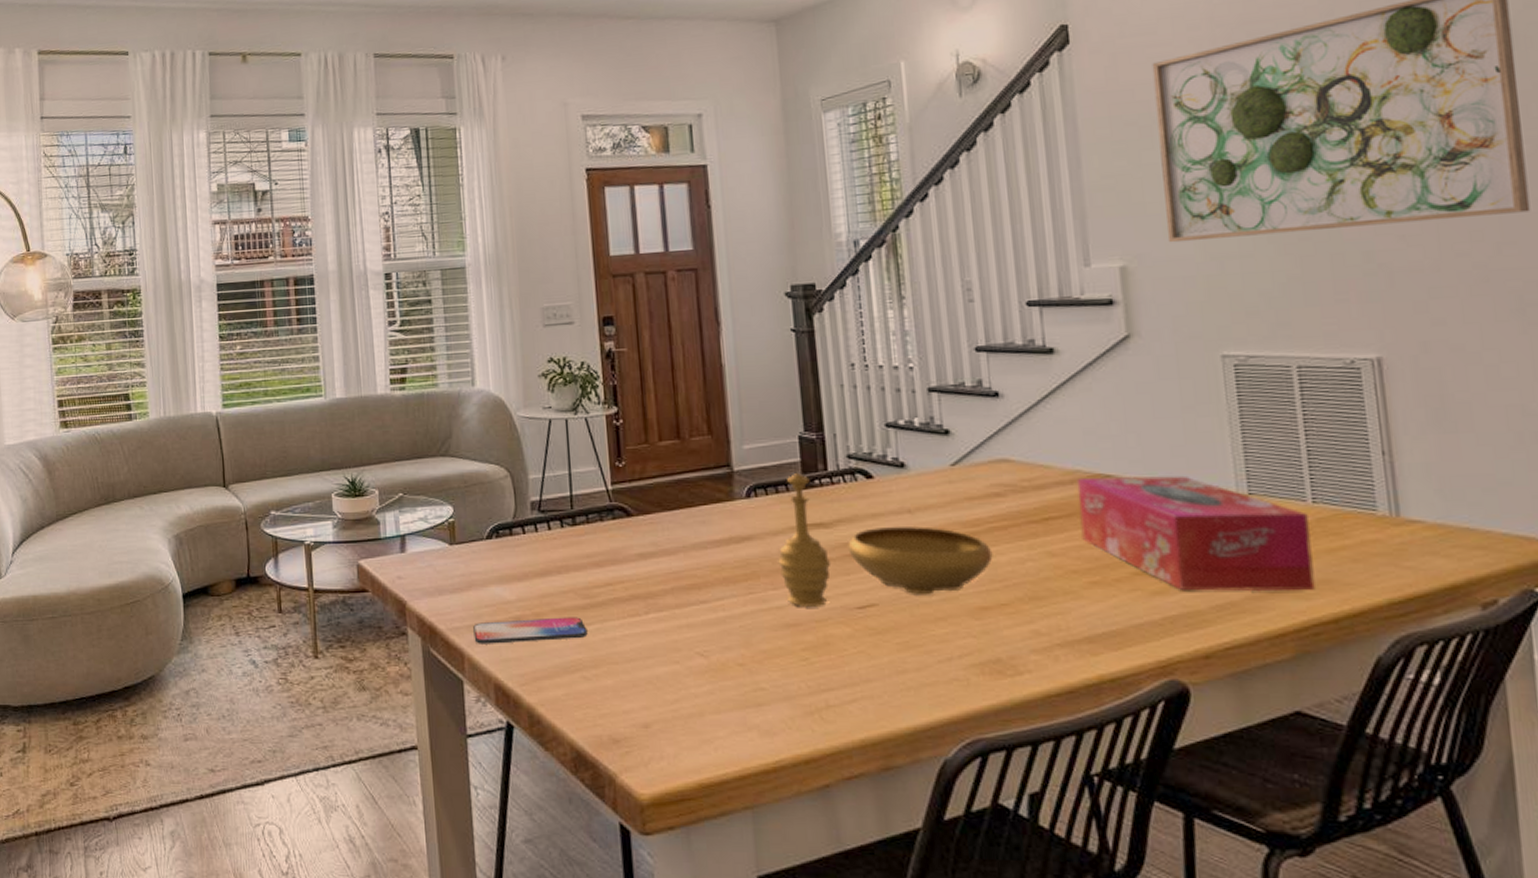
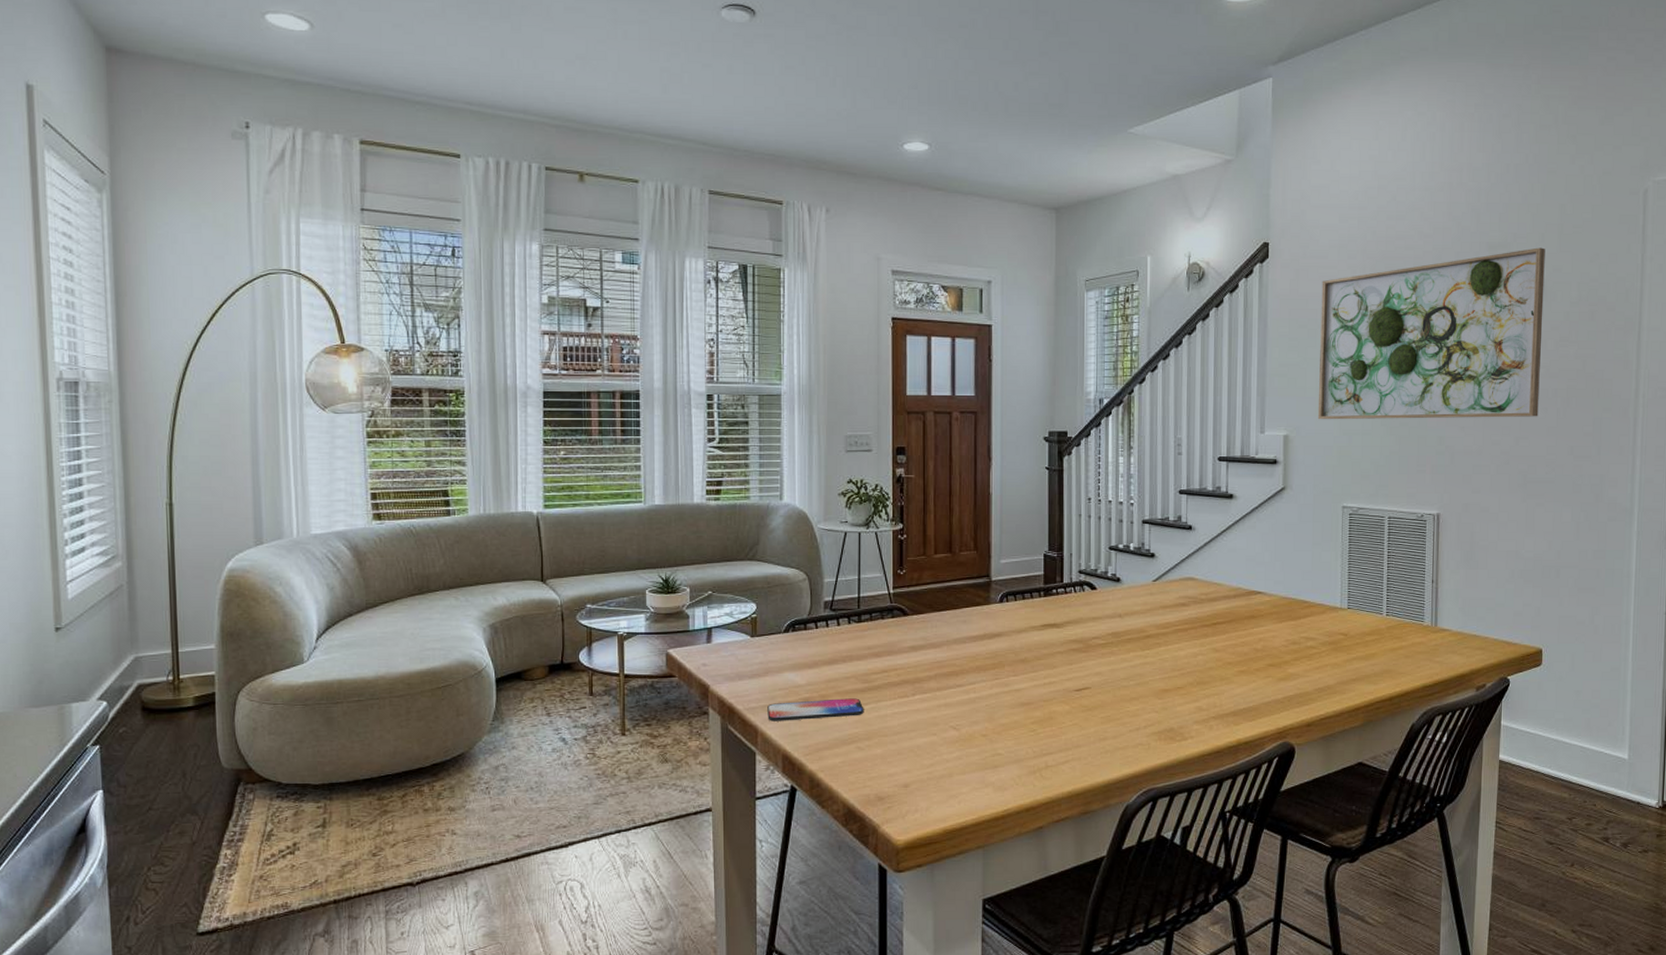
decorative bowl: present [778,472,993,607] -> none [1020,583,1176,689]
tissue box: present [1076,475,1315,592] -> none [1237,593,1383,679]

